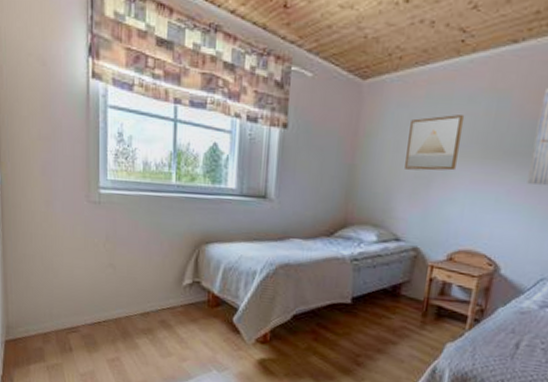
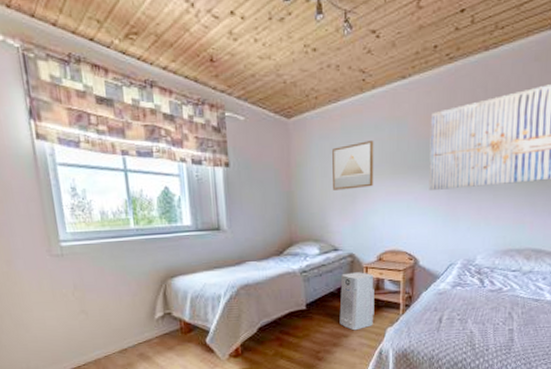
air purifier: none [389,269,439,339] -> present [339,272,374,331]

